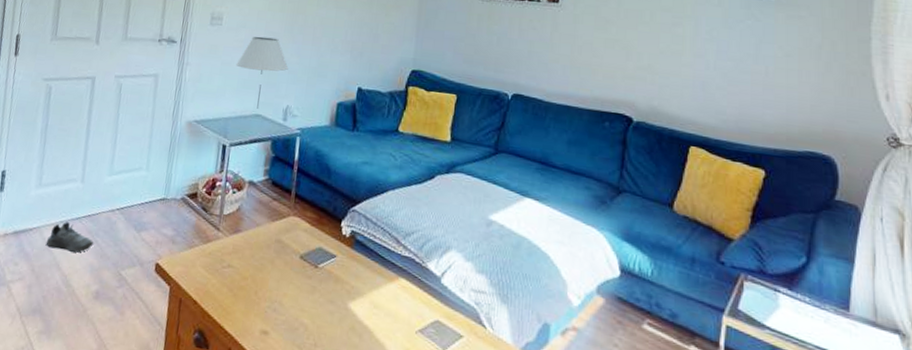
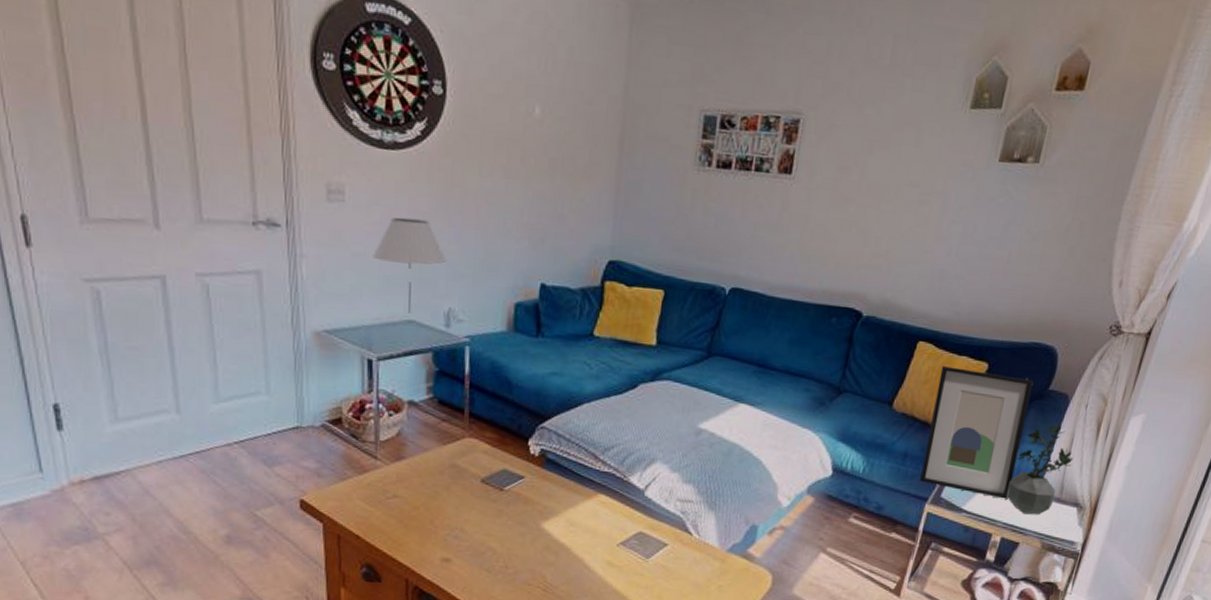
athletic shoe: present [46,222,94,253] -> none [143,461,212,496]
picture frame: none [713,171,817,318] -> present [920,366,1034,499]
potted plant: none [811,236,881,341] -> present [1005,423,1074,516]

